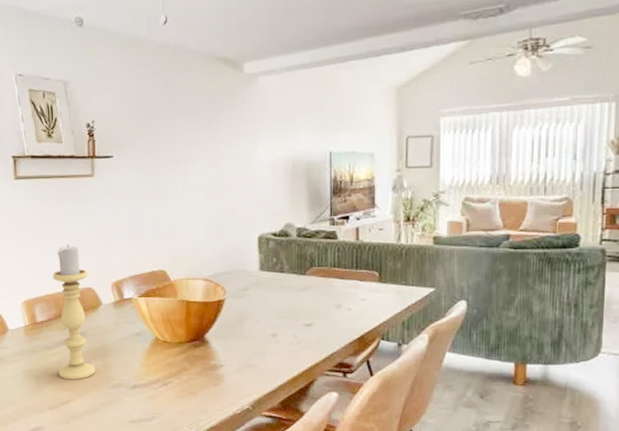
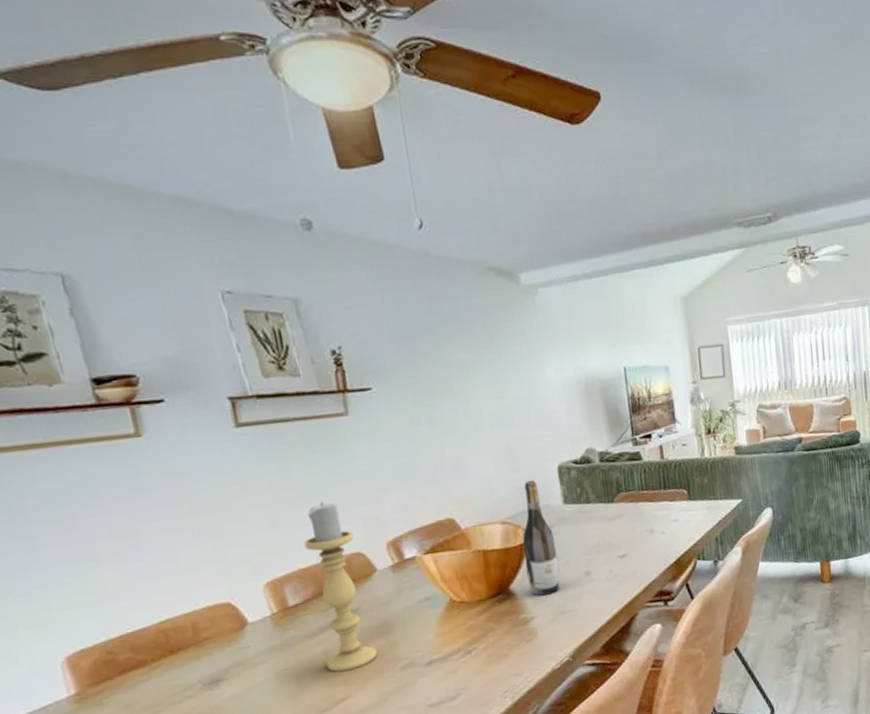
wine bottle: none [220,246,250,348] -> present [522,479,561,596]

